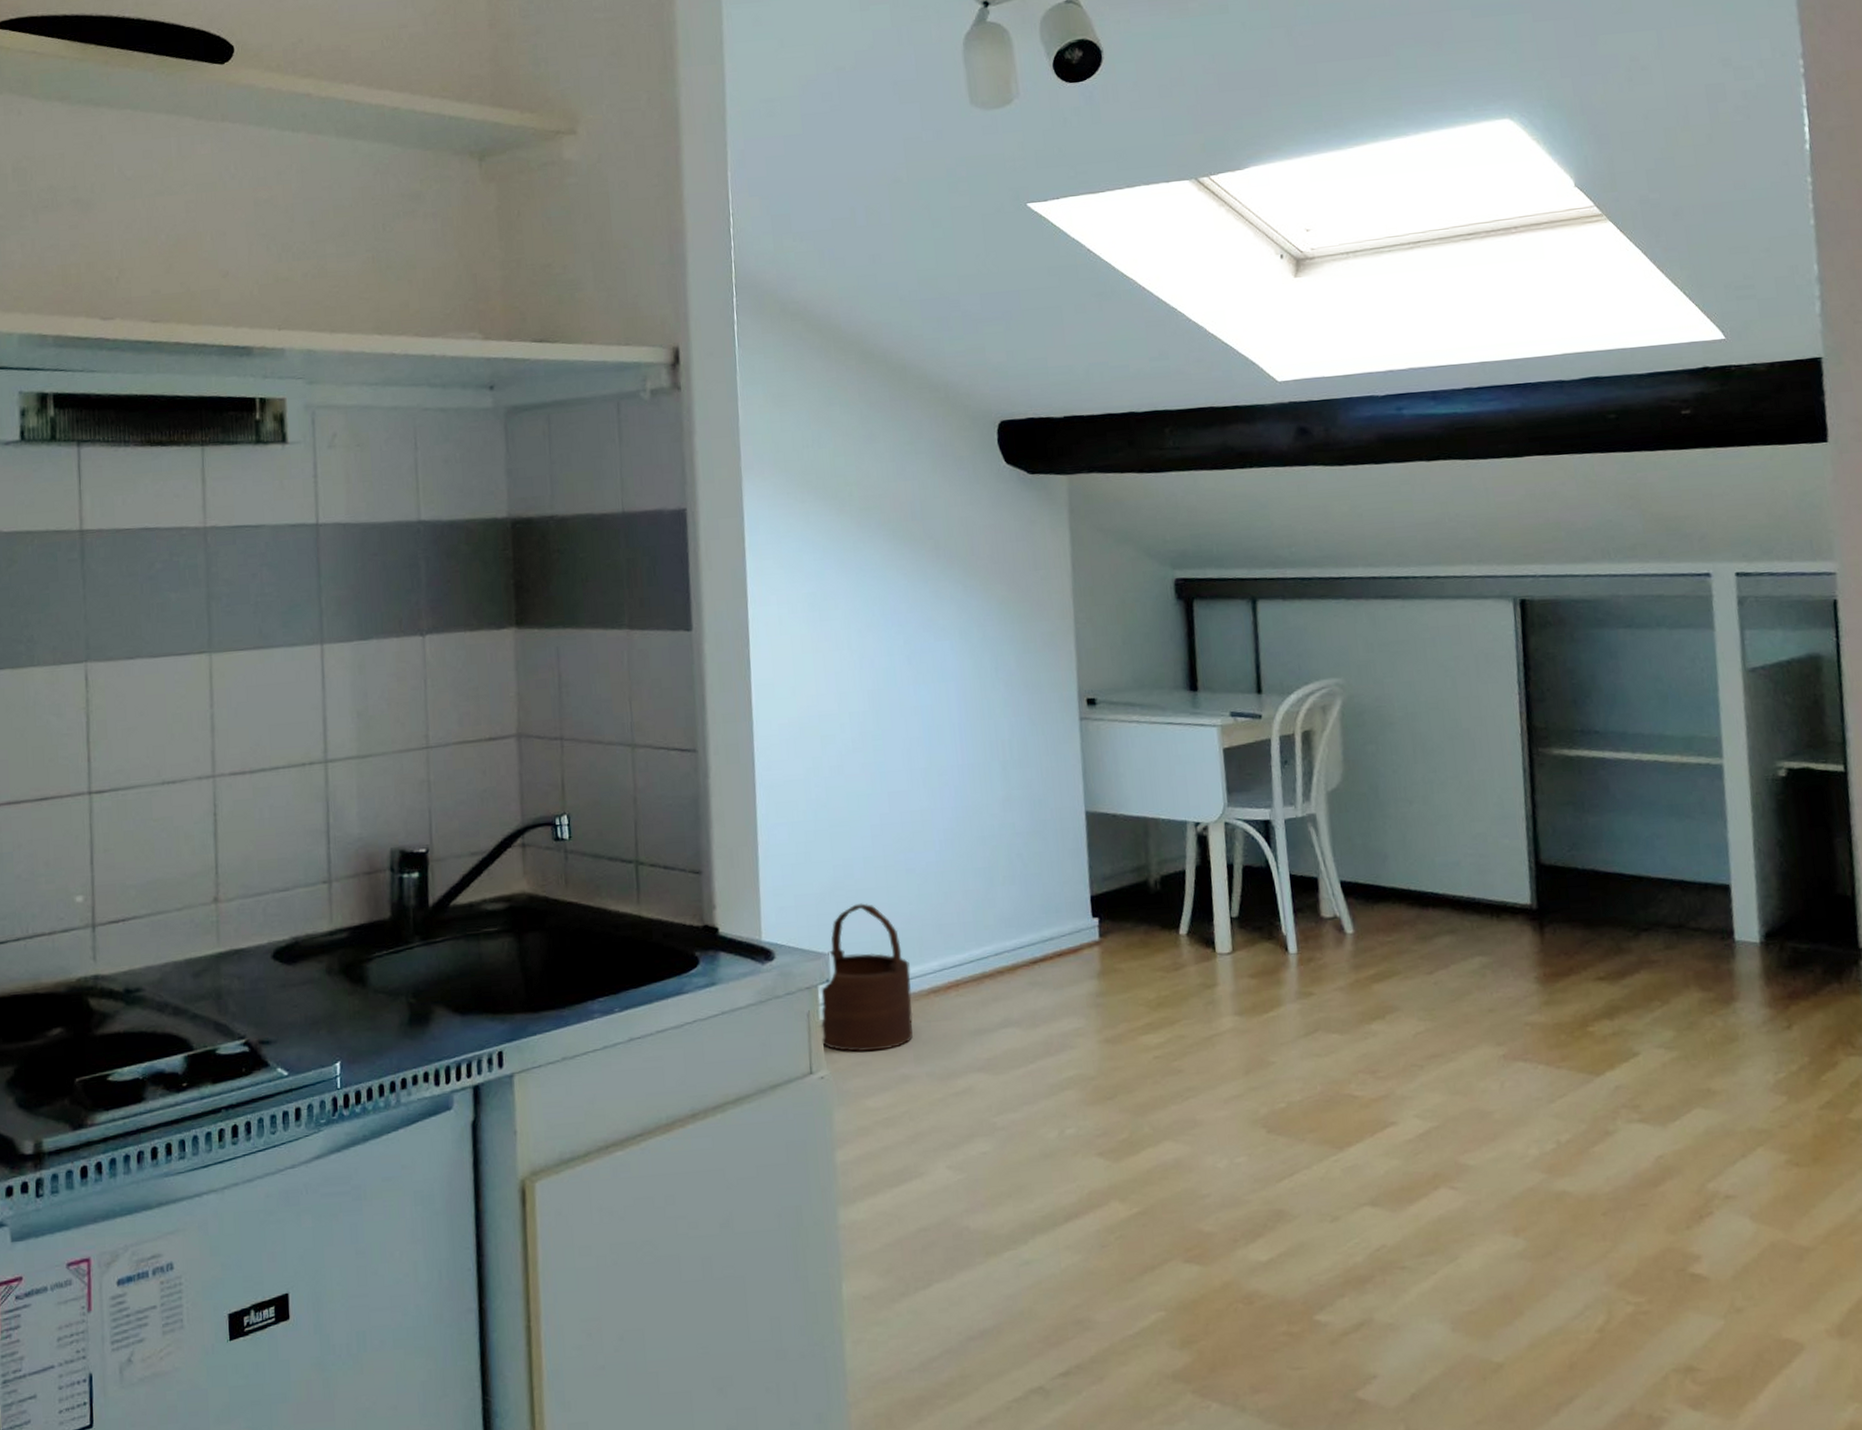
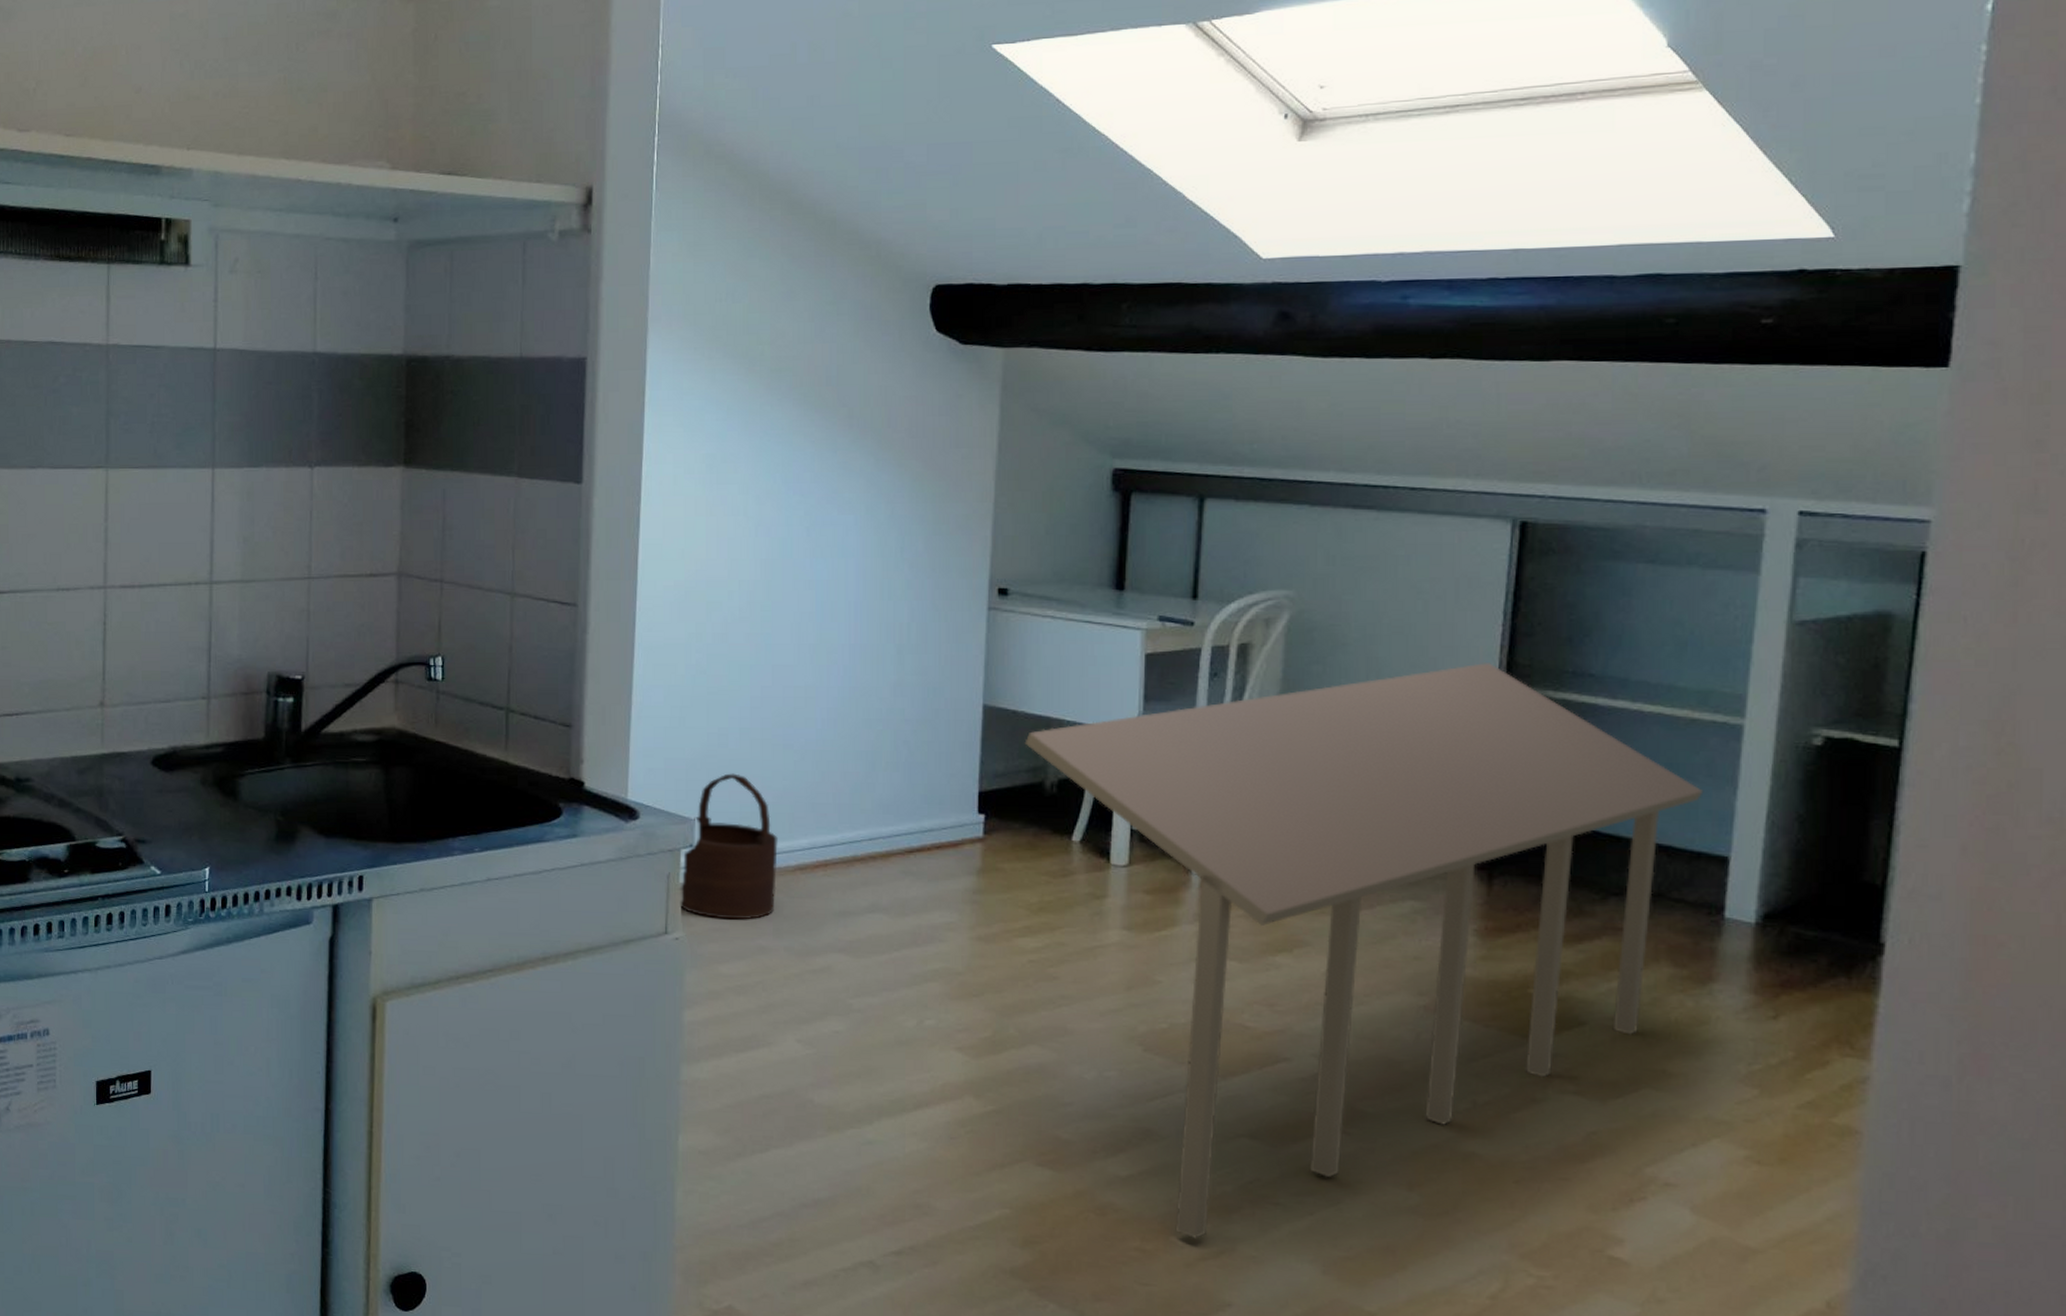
dining table: none [1126,729,1701,1314] -> present [1024,663,1704,1238]

